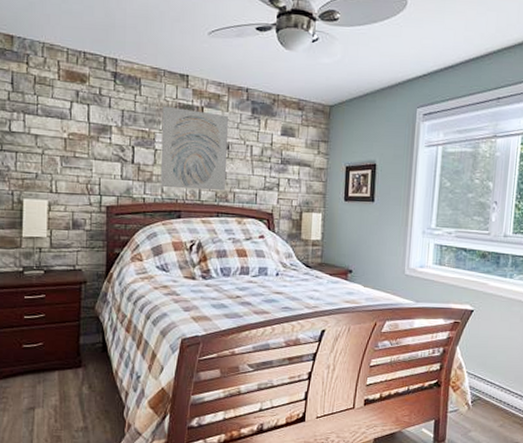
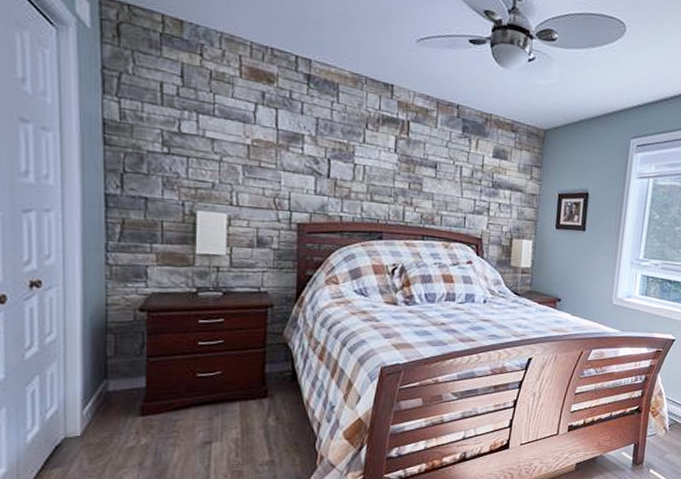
wall art: present [160,106,229,191] -> none [359,116,438,213]

